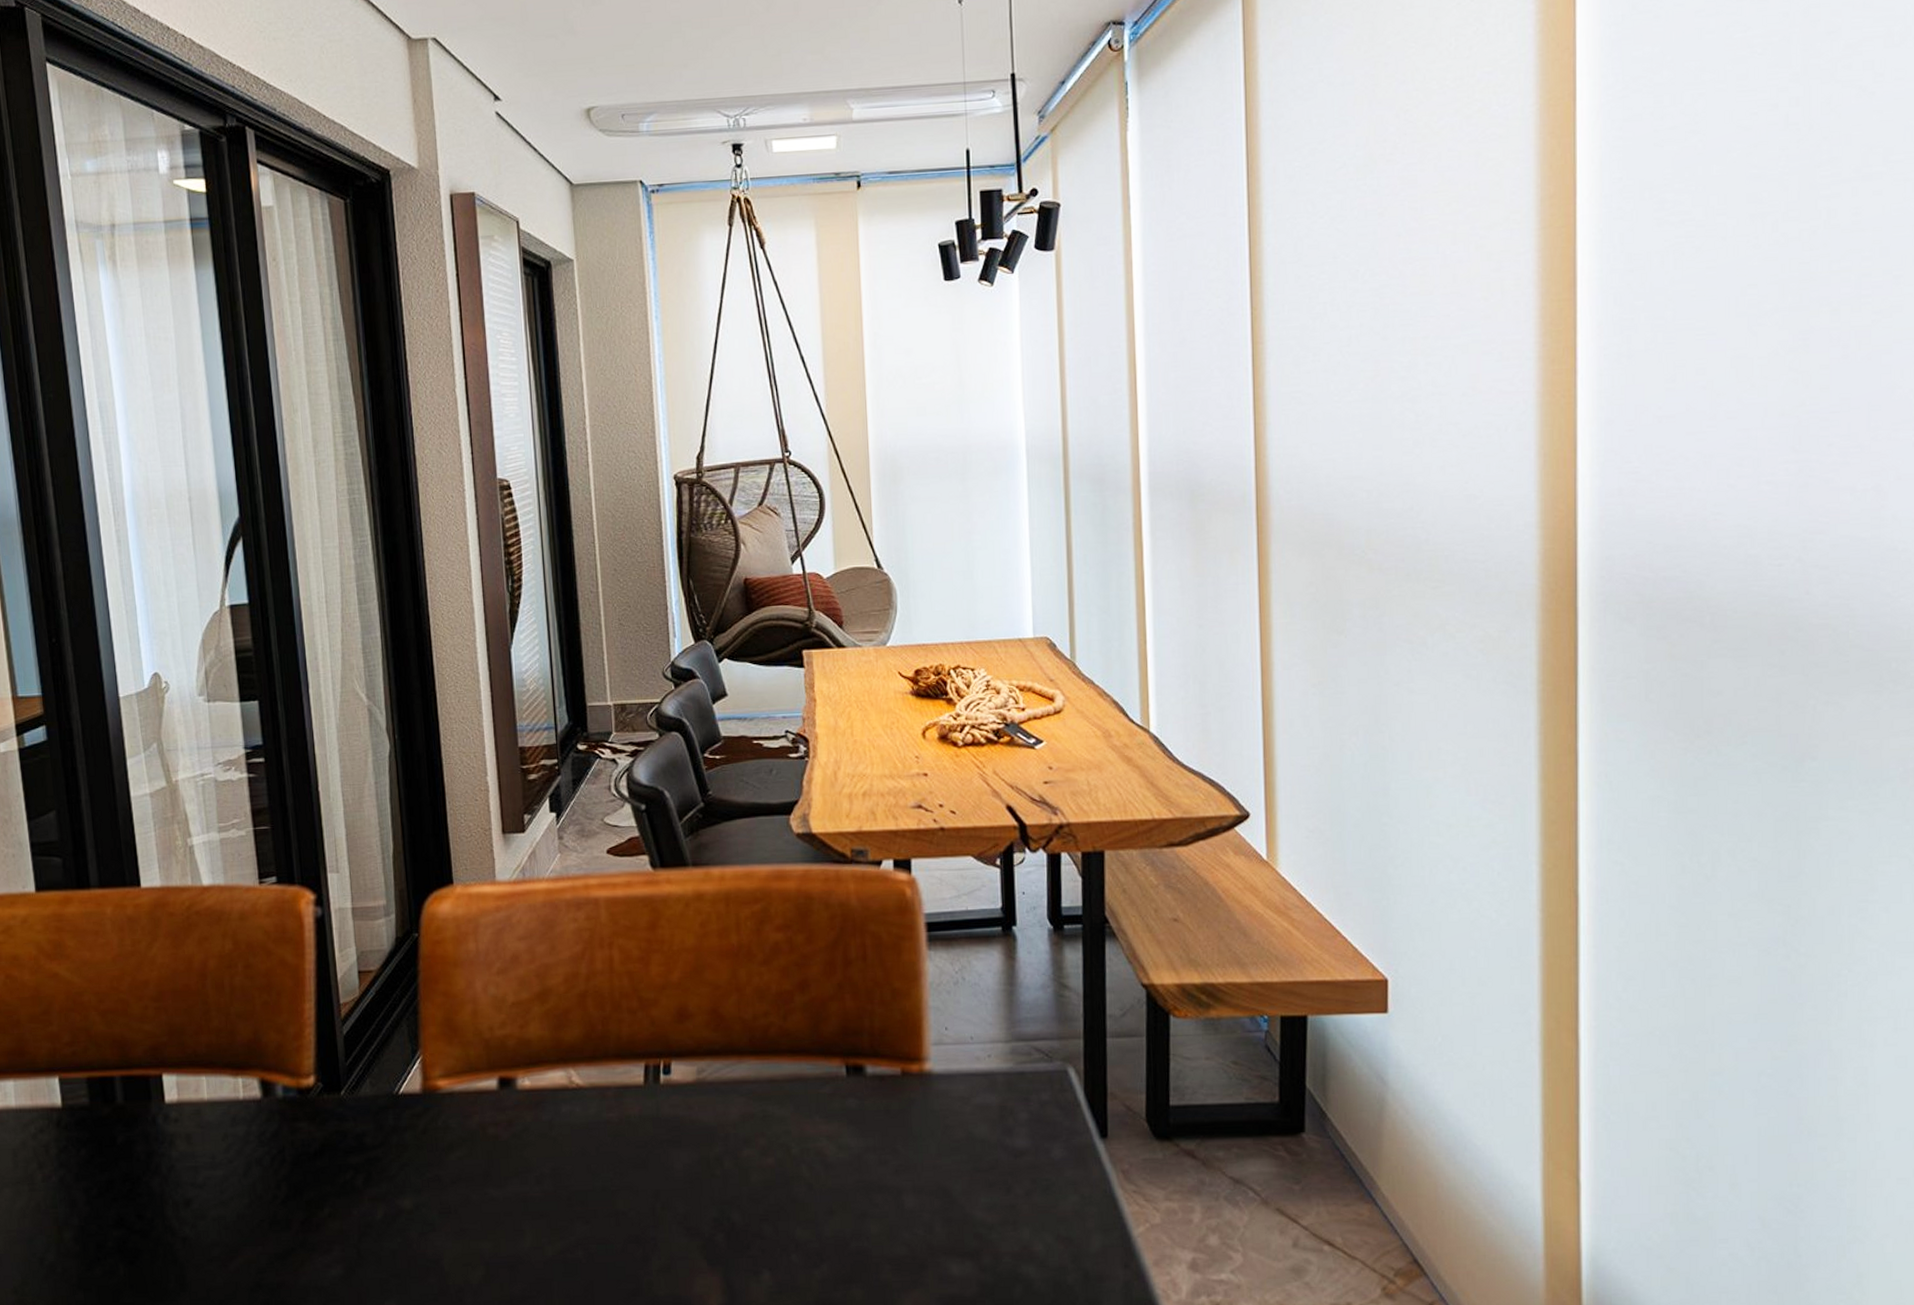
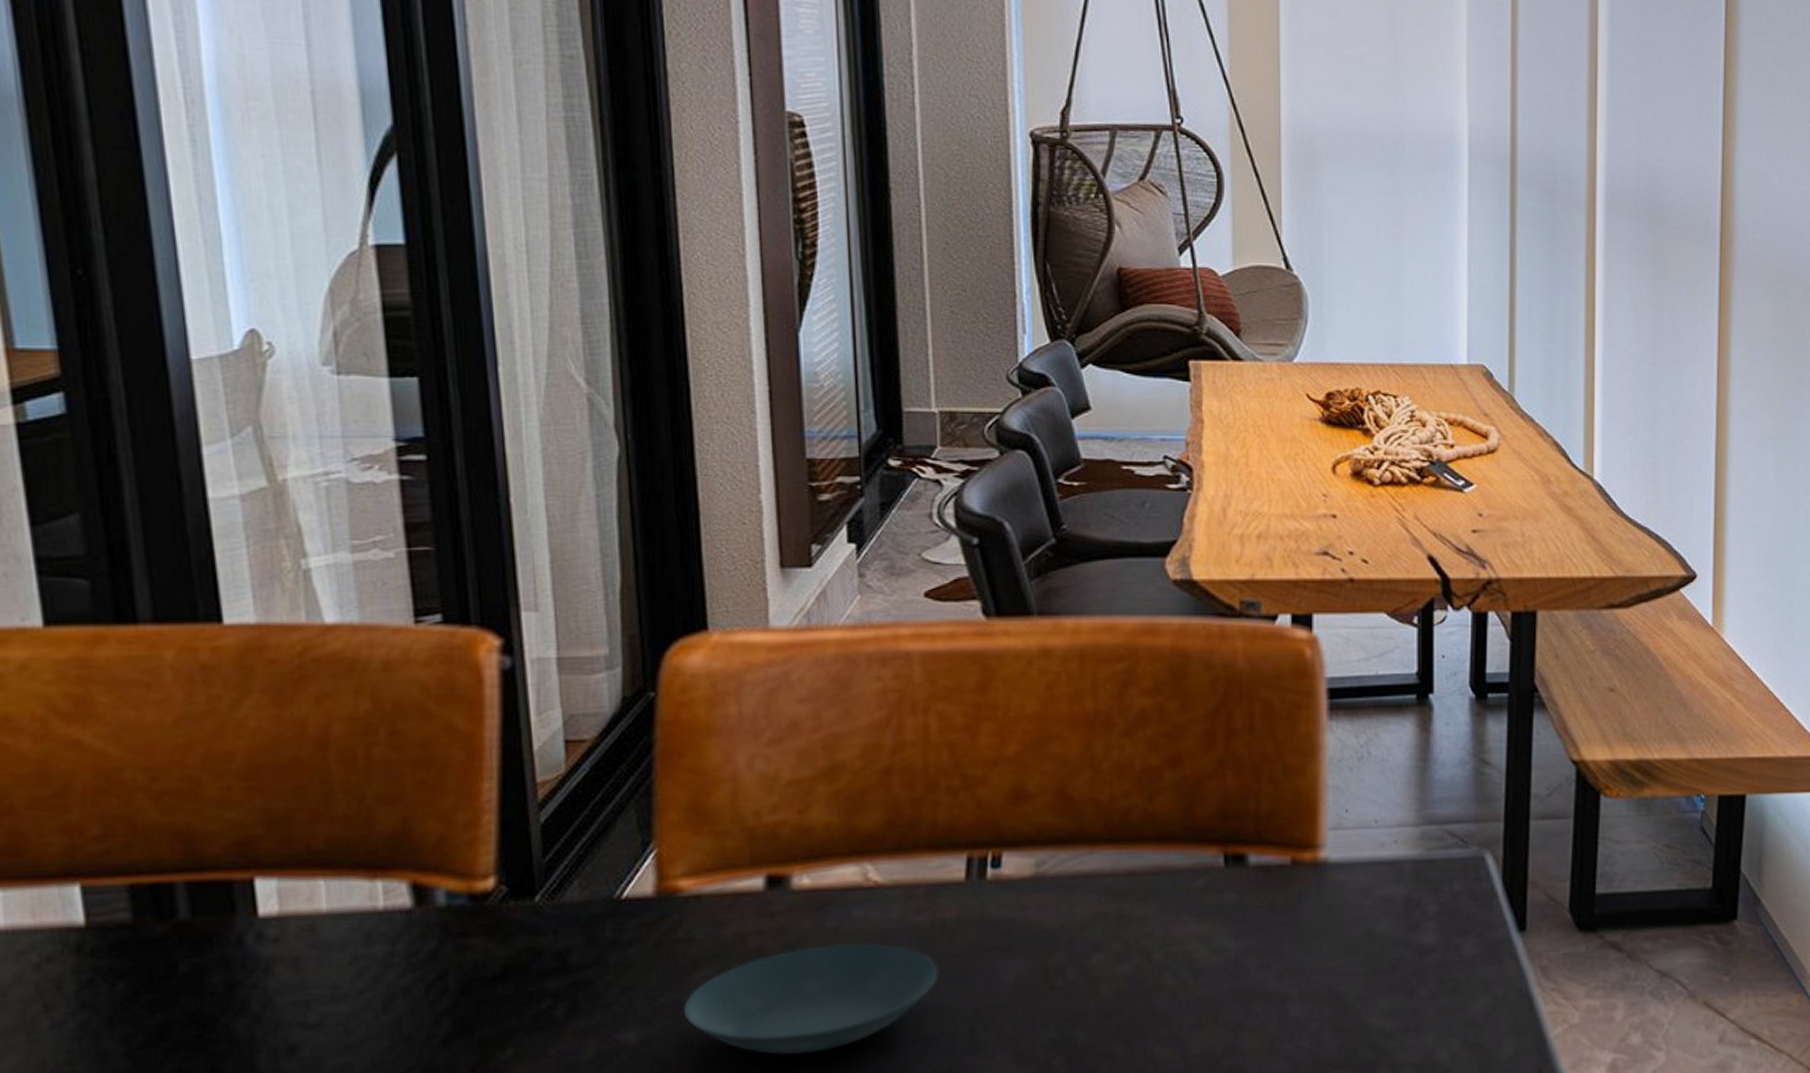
saucer: none [443,1133,626,1223] -> present [683,943,939,1056]

